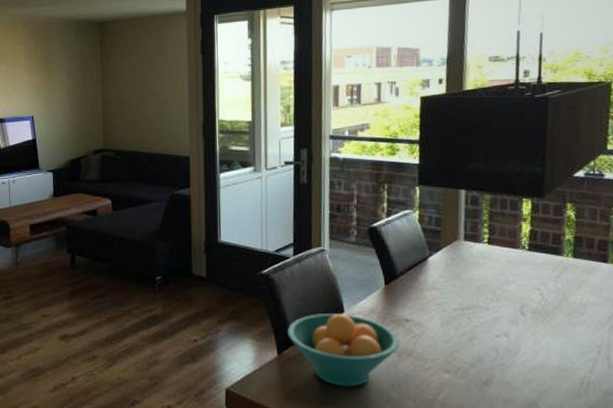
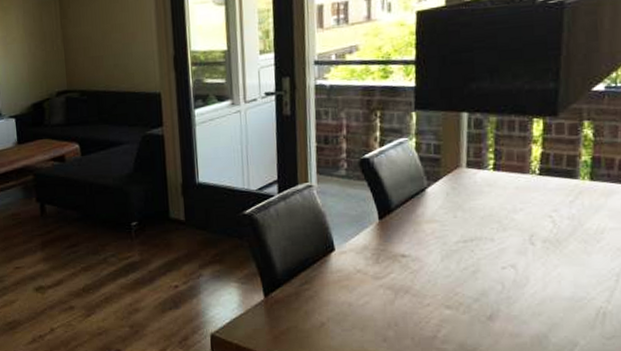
fruit bowl: present [287,314,400,387] -> none [273,252,397,328]

